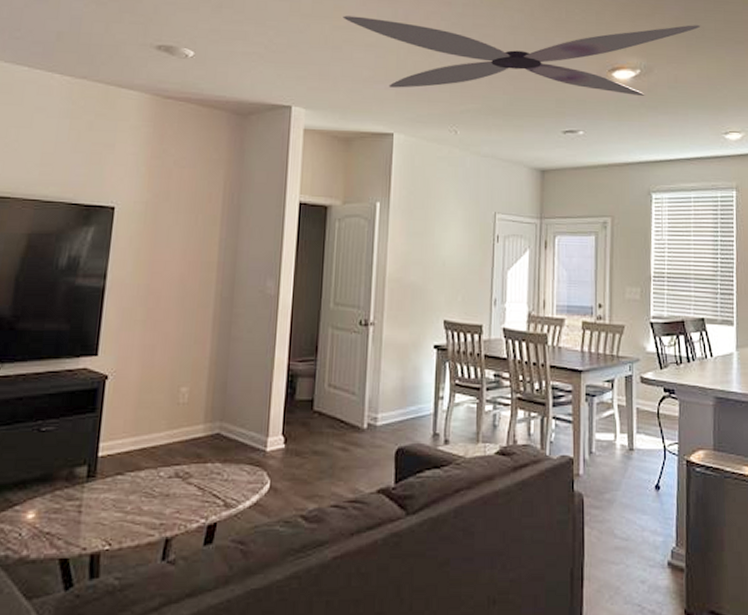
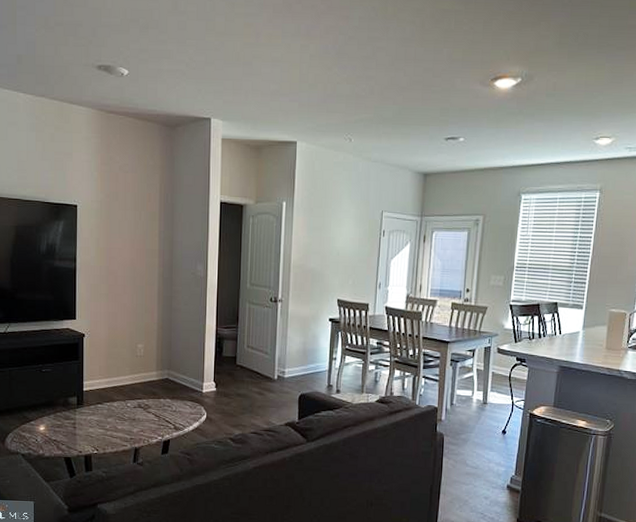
ceiling fan: present [343,15,701,96] -> none [252,31,585,104]

